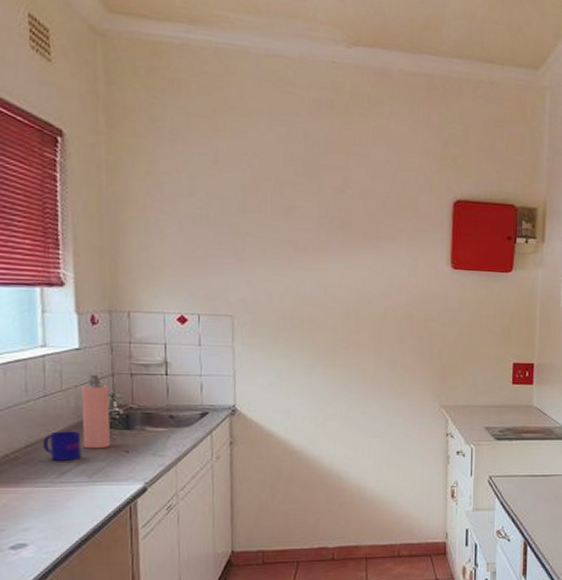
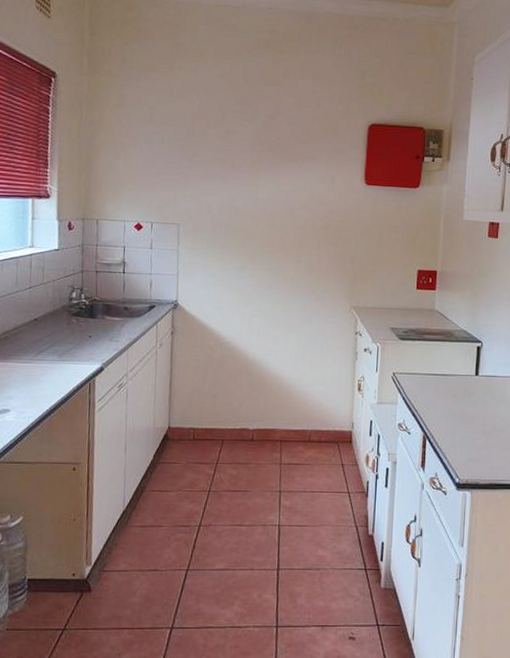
mug: present [42,431,81,461] -> none [26,317,56,342]
spray bottle: present [81,374,111,449] -> none [56,270,79,333]

